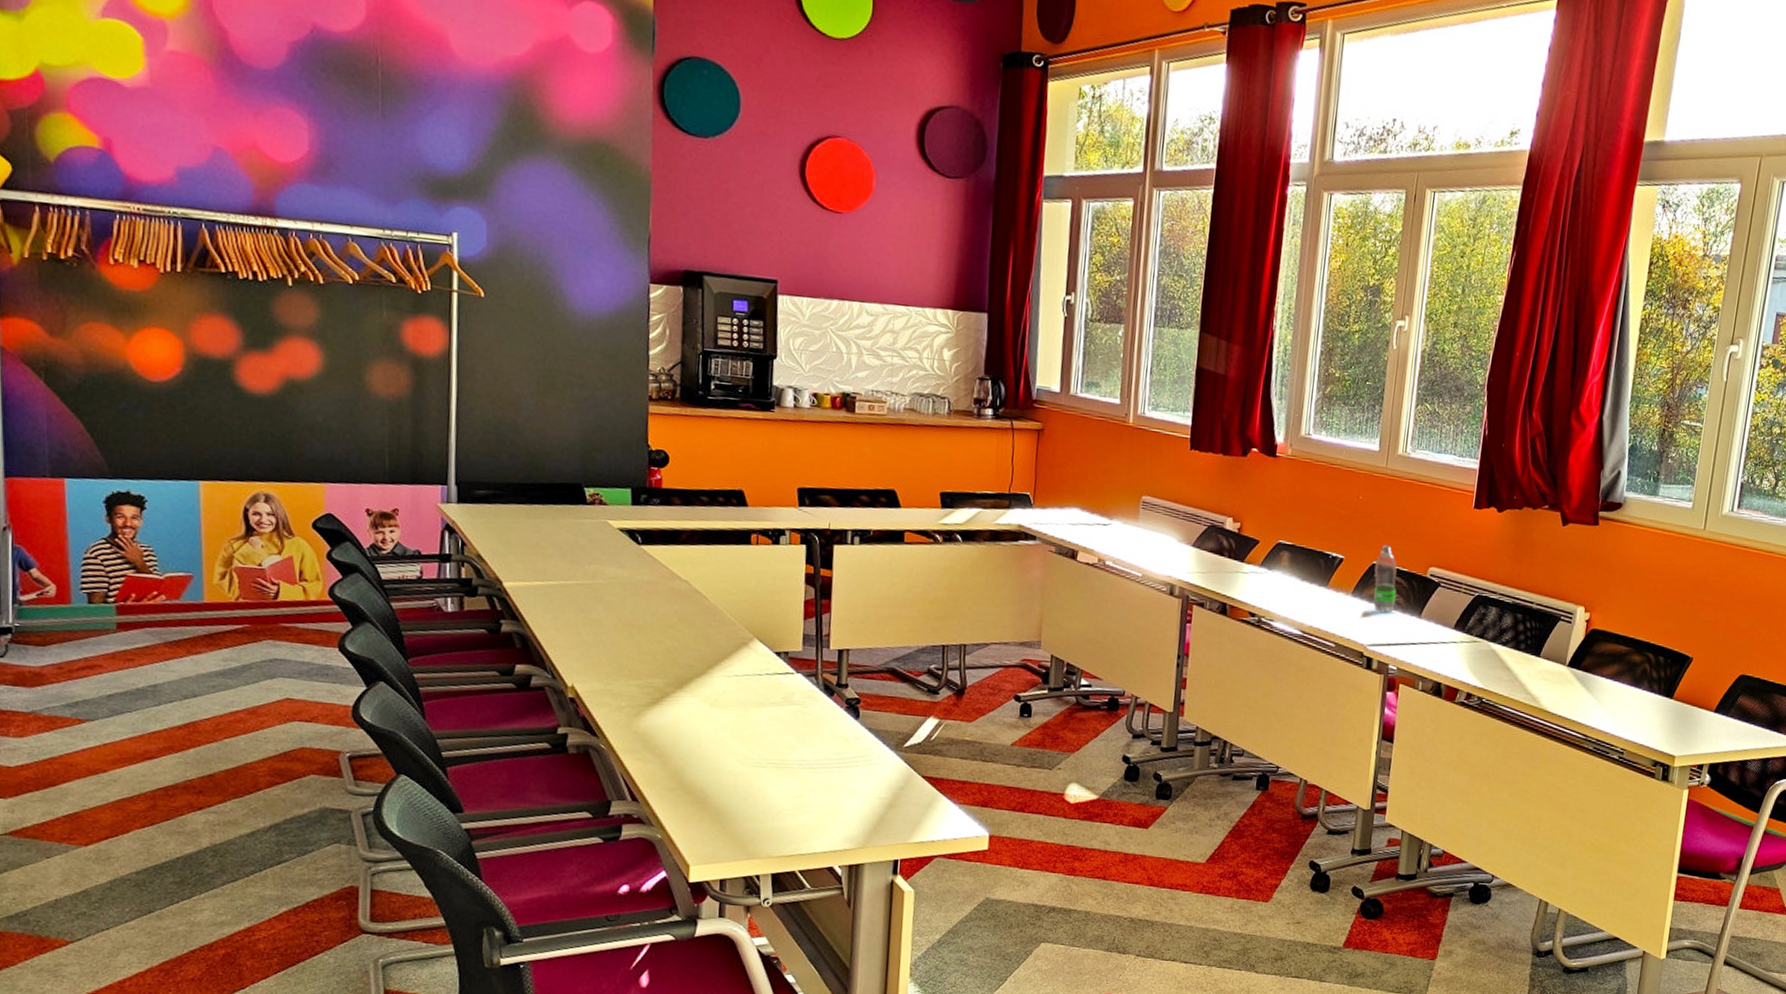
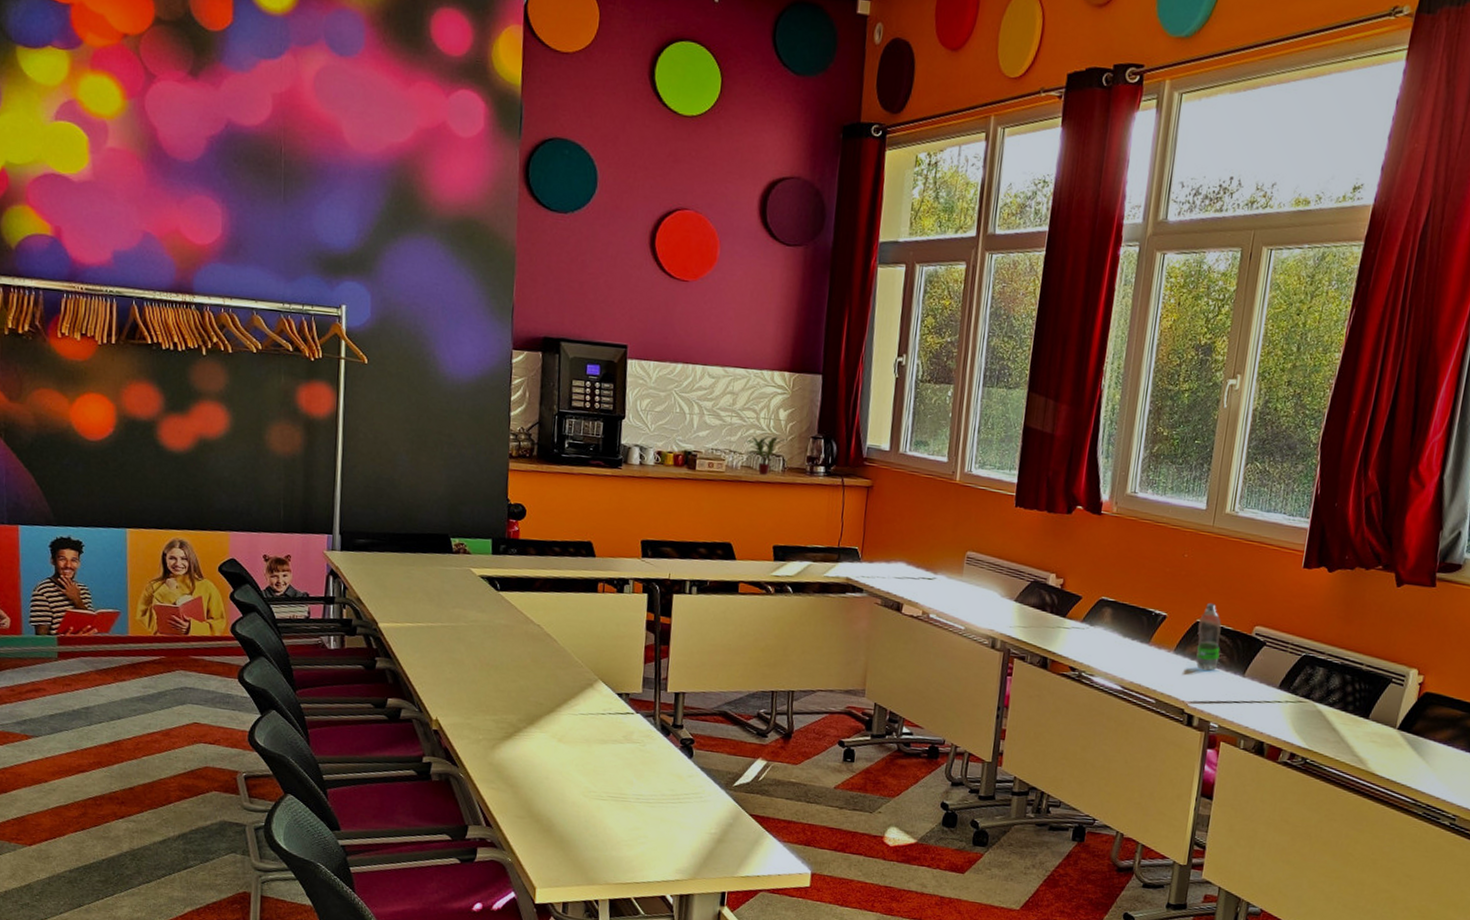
potted plant: none [908,376,953,418] -> present [745,435,787,475]

